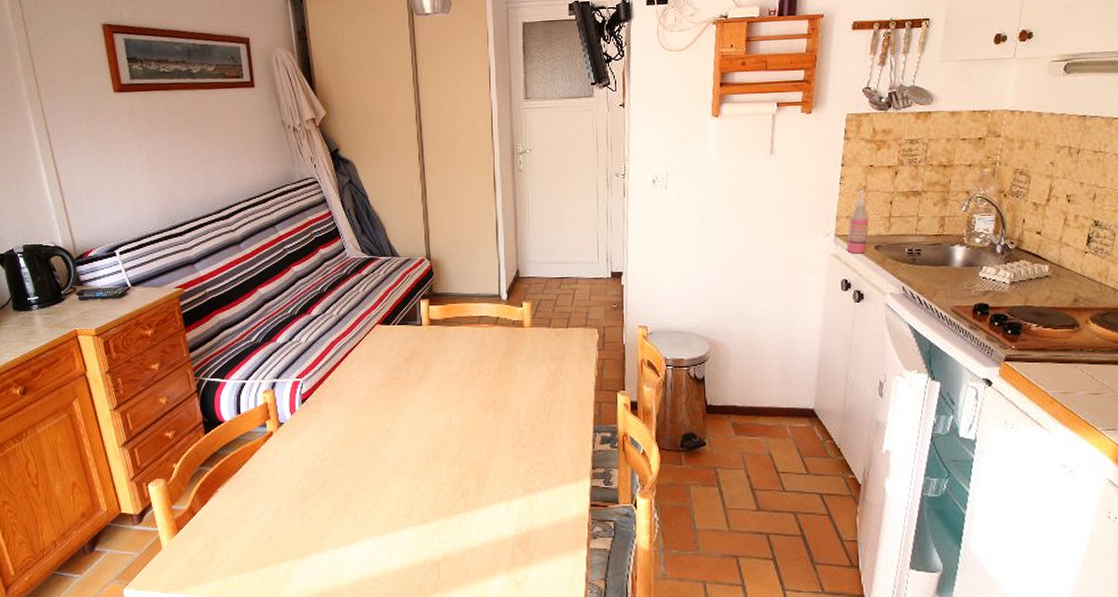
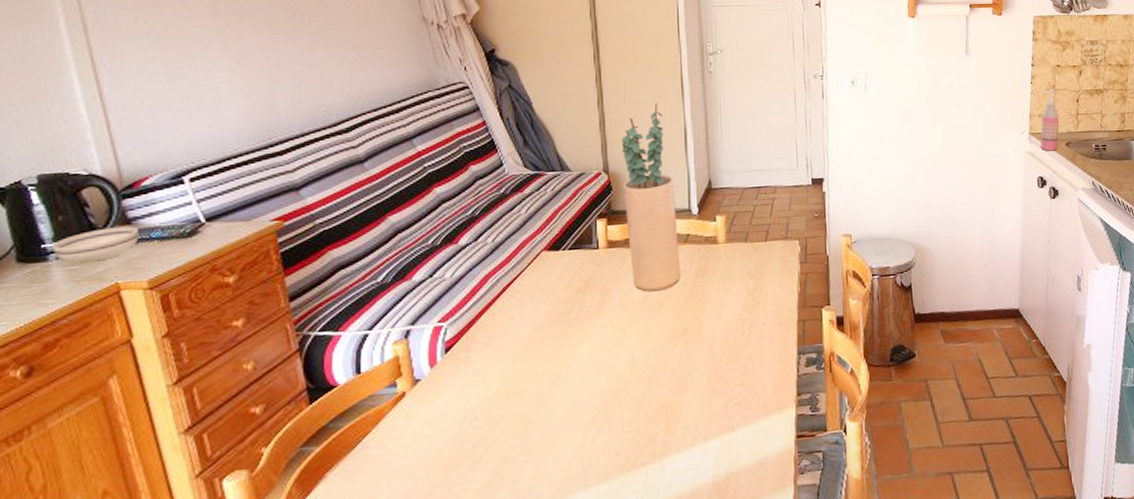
bowl: none [33,287,89,313] -> present [50,226,140,263]
vase: none [442,198,491,366] -> present [621,103,681,292]

